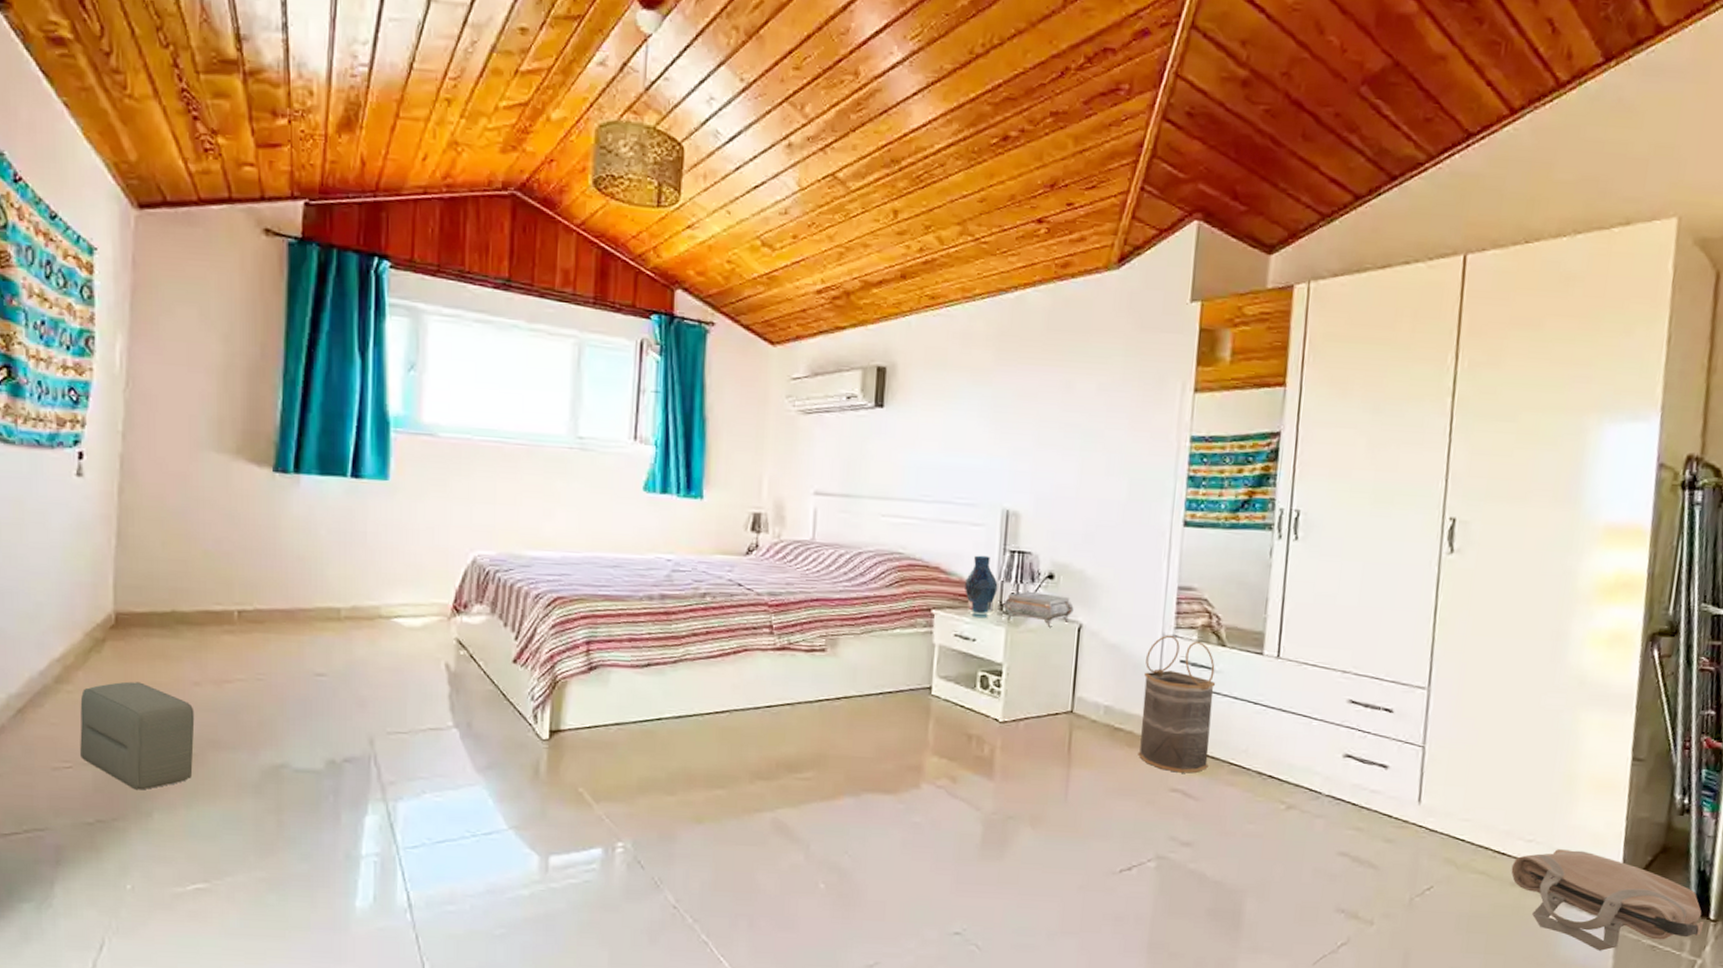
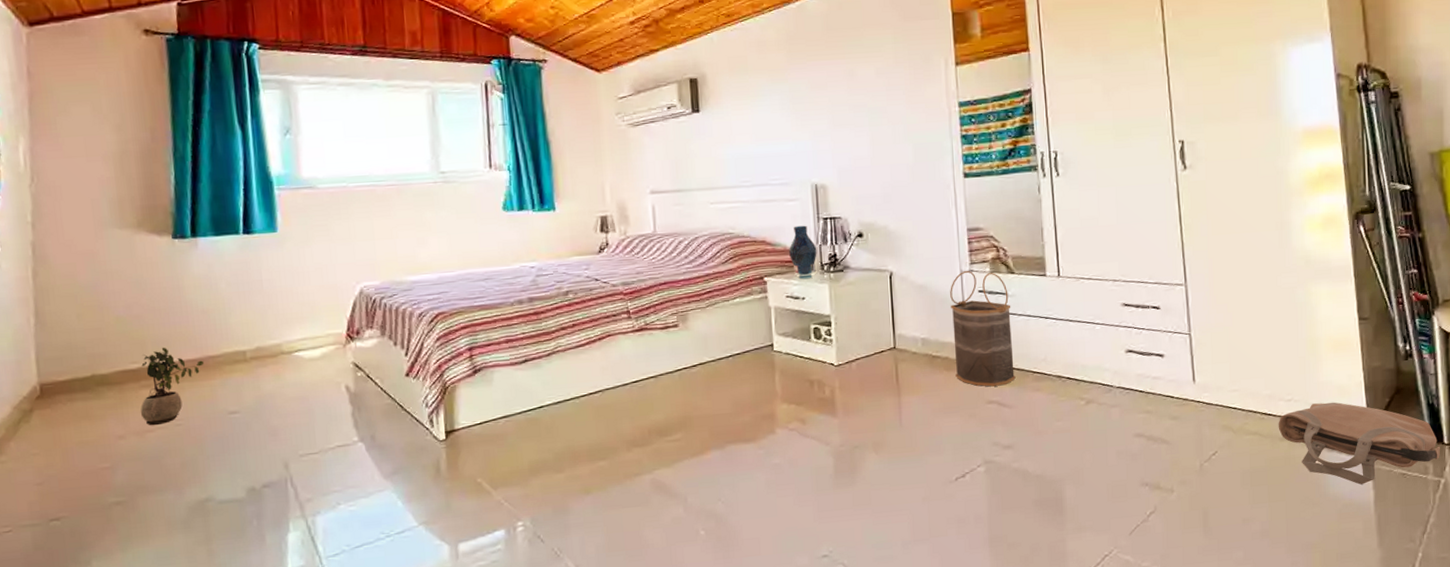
pouf: present [80,681,195,790] -> none [14,443,125,543]
potted plant: none [219,591,294,677] -> present [140,347,205,426]
jewelry box: present [1003,591,1074,627] -> none [824,250,884,278]

